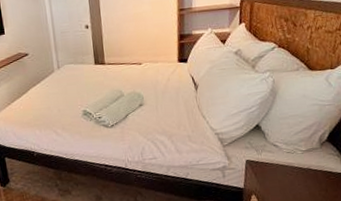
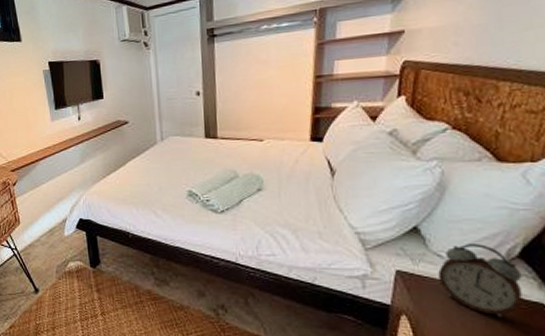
alarm clock: none [275,133,331,187] -> present [438,244,522,317]

